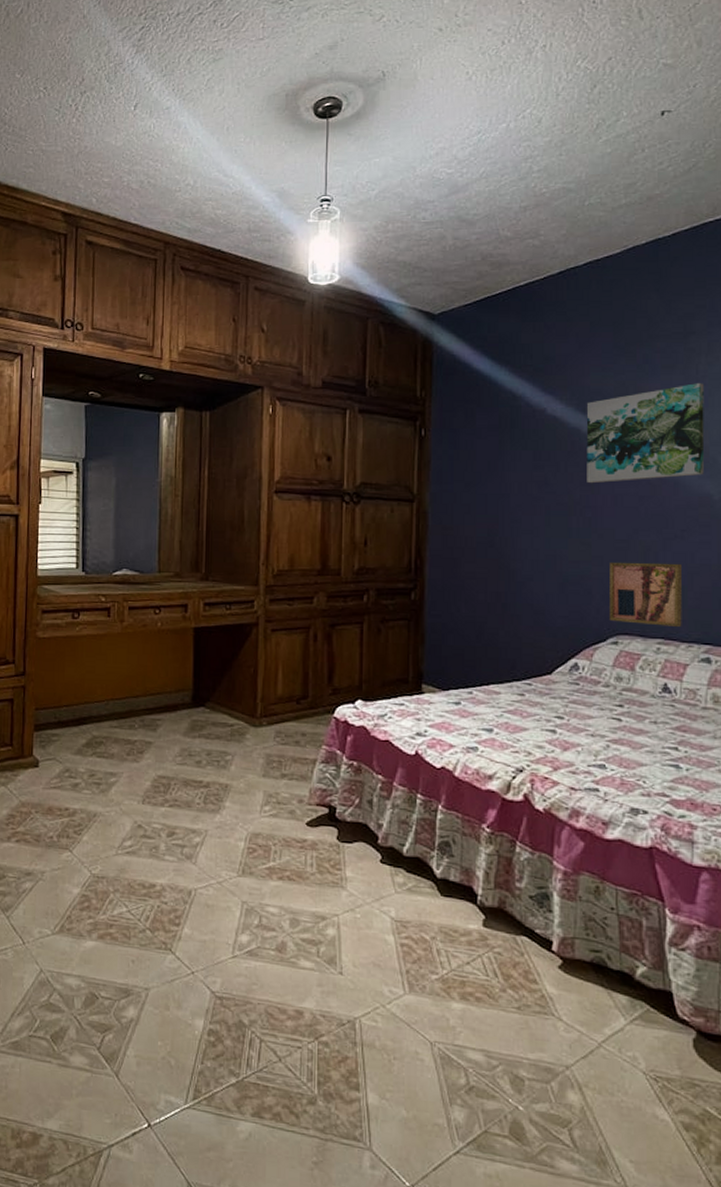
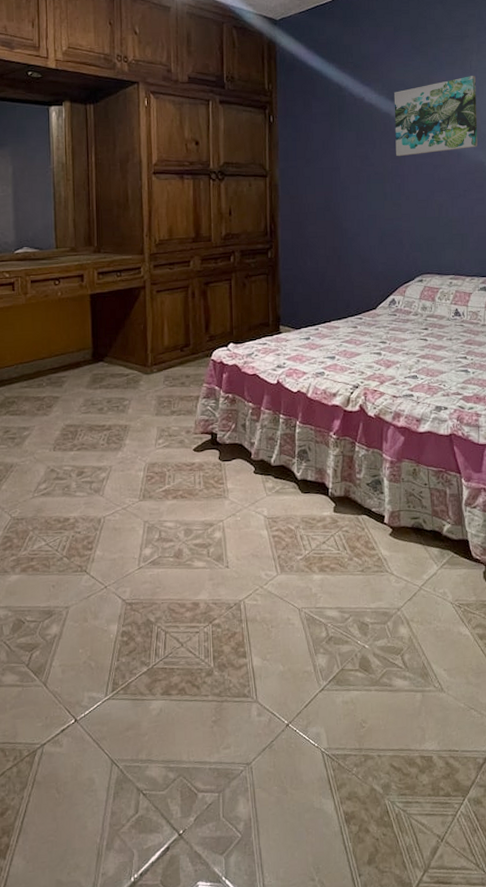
wall art: present [608,561,683,627] -> none [414,216,467,265]

